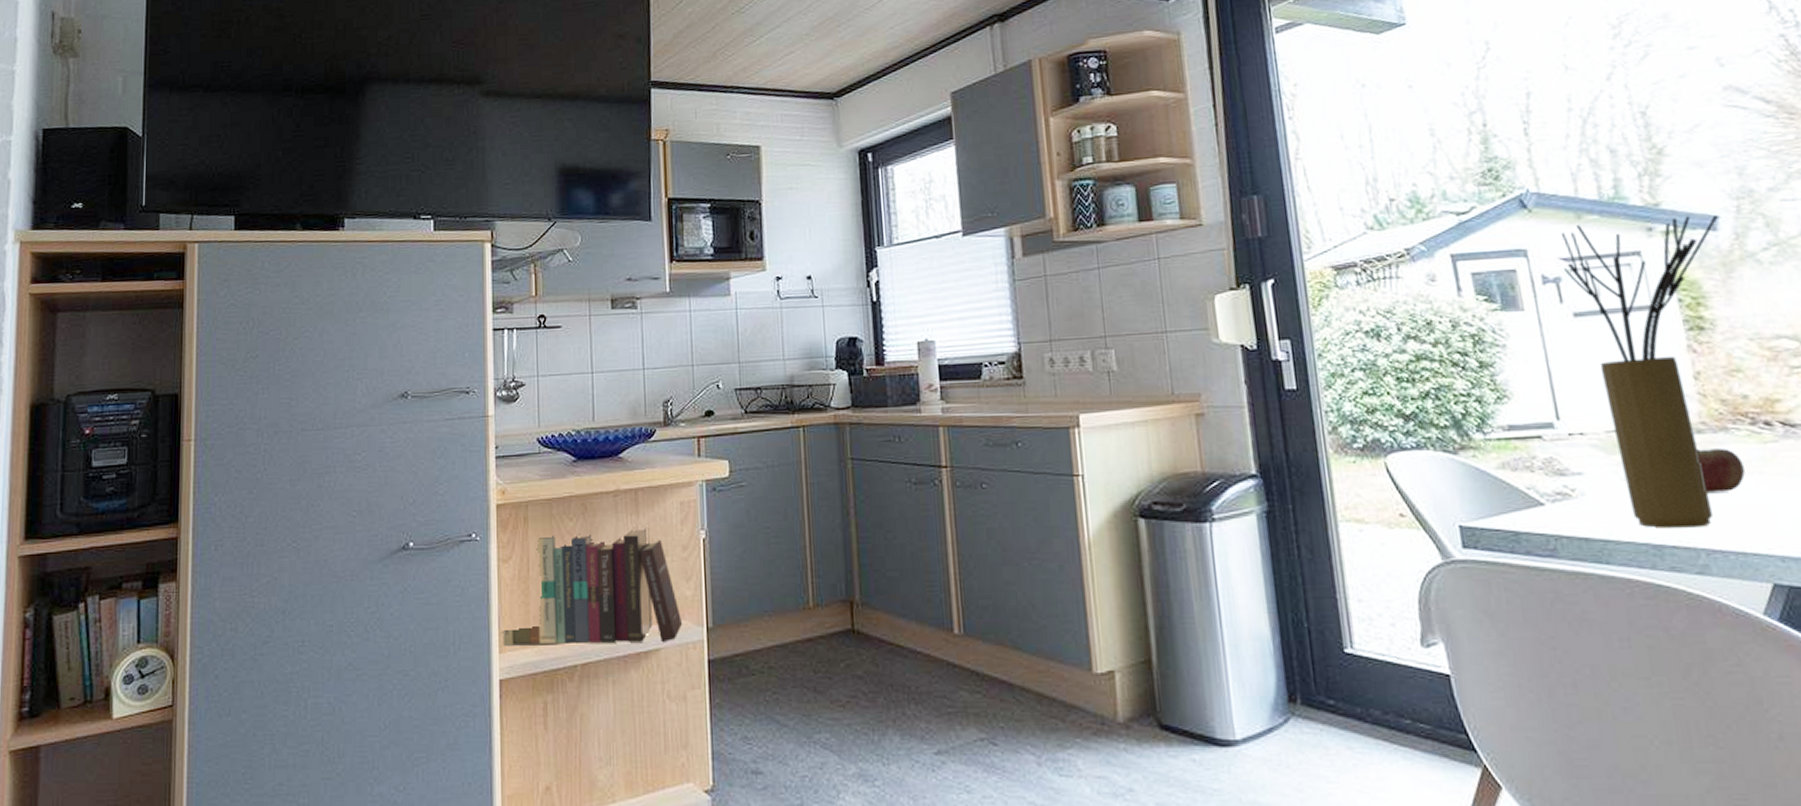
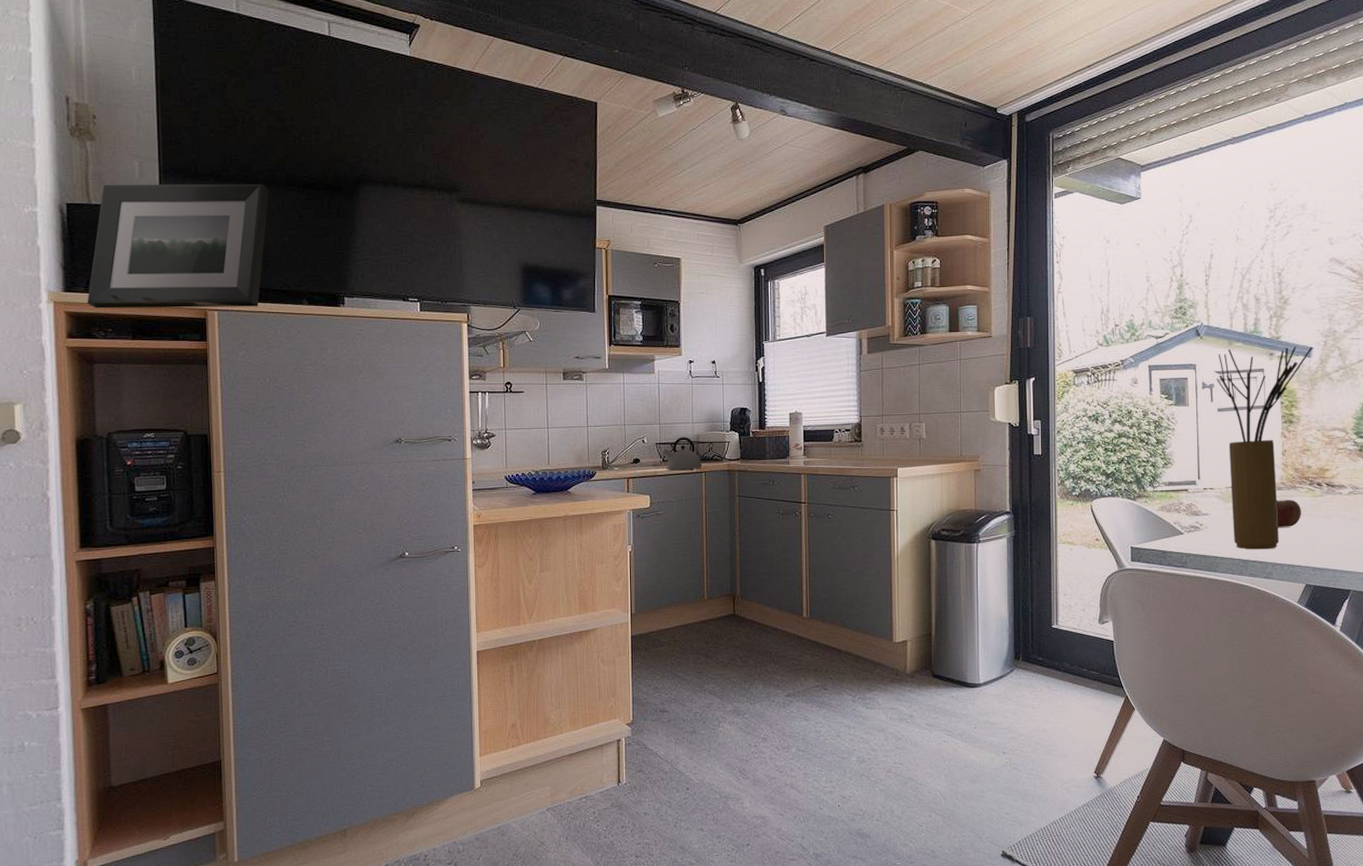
picture frame: none [56,90,263,247] -> present [87,183,269,309]
books: present [503,527,683,646] -> none [479,542,614,627]
kettle: none [743,379,800,426] -> present [662,437,703,471]

